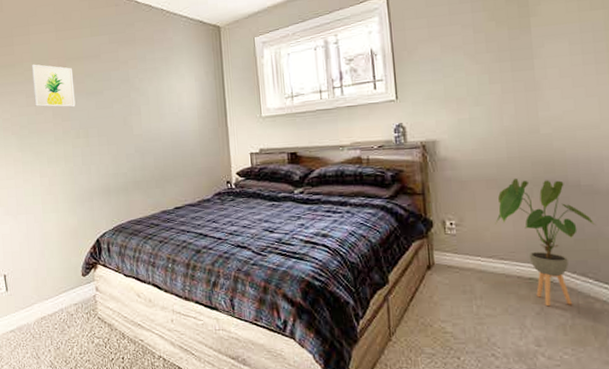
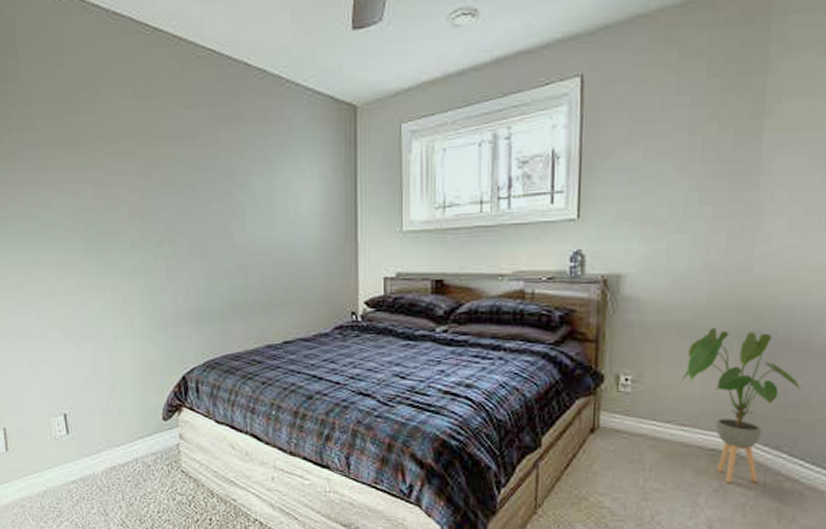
wall art: present [31,64,76,108] -> none [101,142,160,205]

